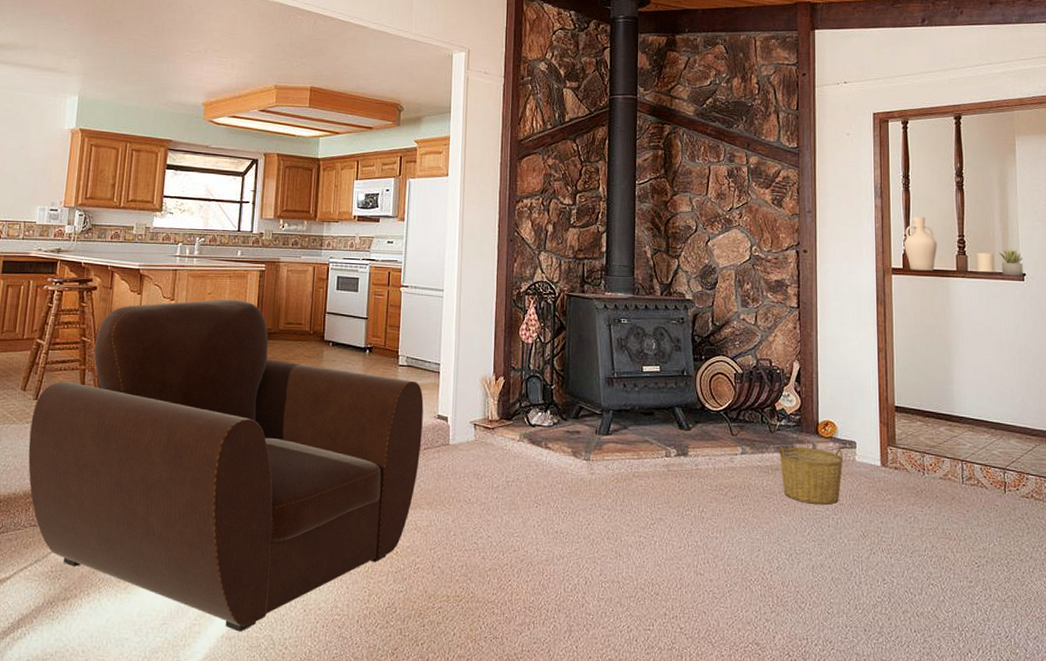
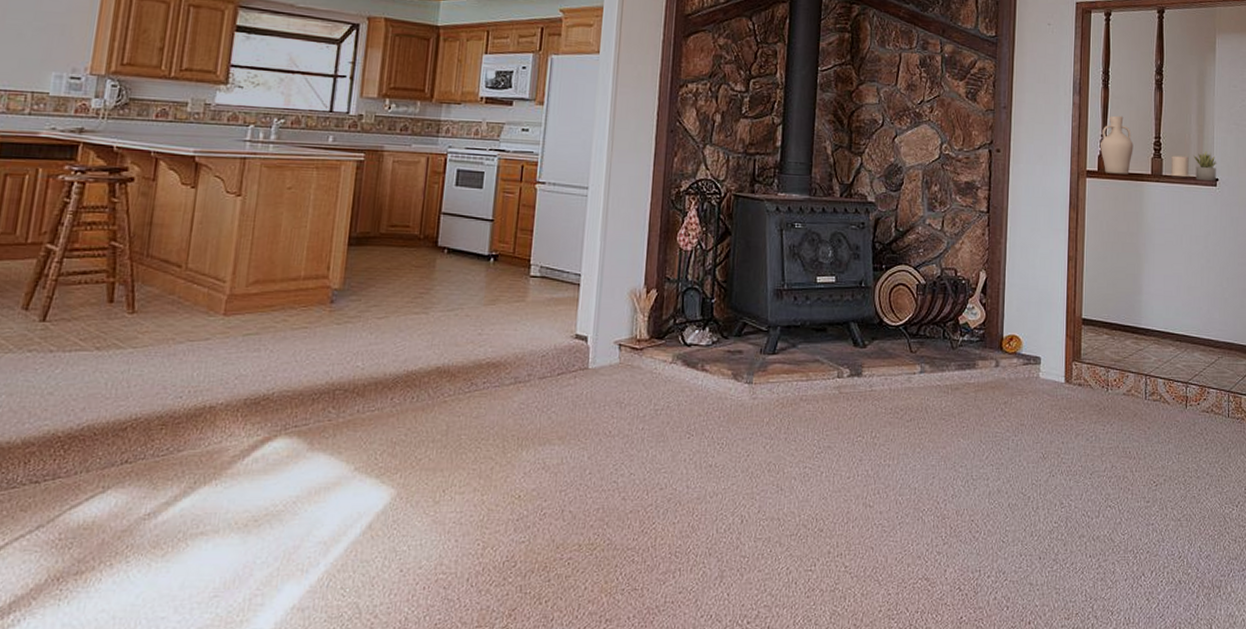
armchair: present [28,299,424,632] -> none [29,195,559,601]
basket: present [778,446,843,505] -> none [959,363,1027,425]

